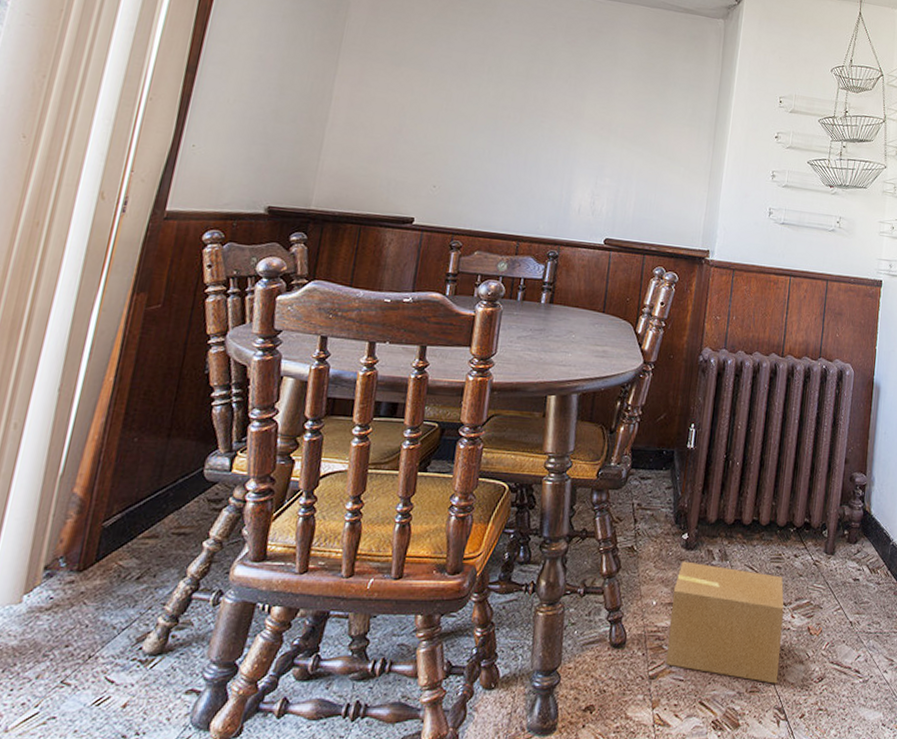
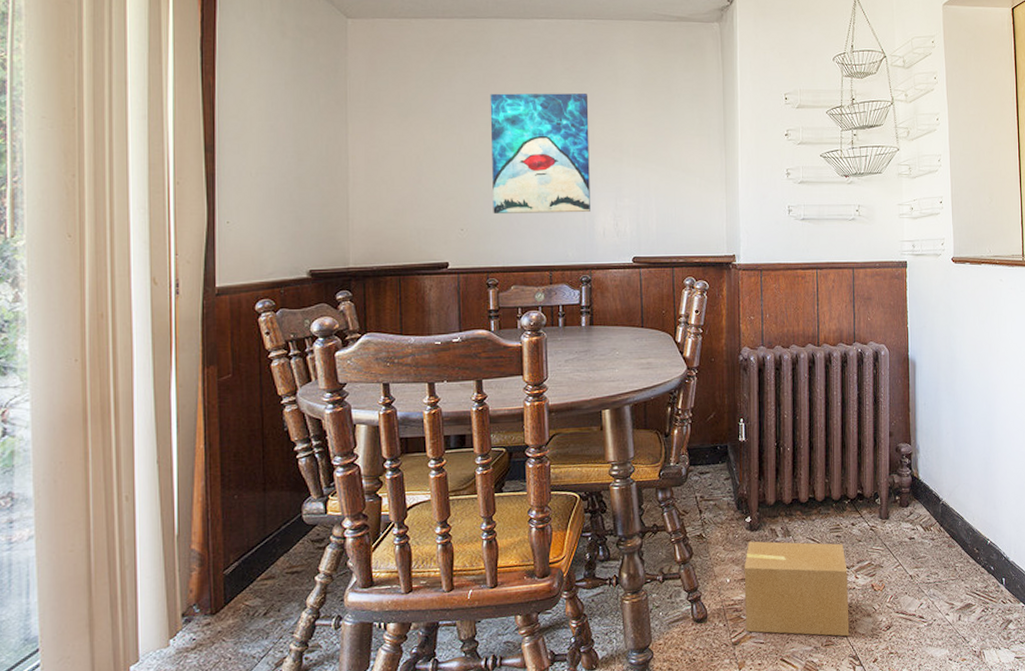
wall art: none [469,56,585,186] -> present [490,93,590,213]

